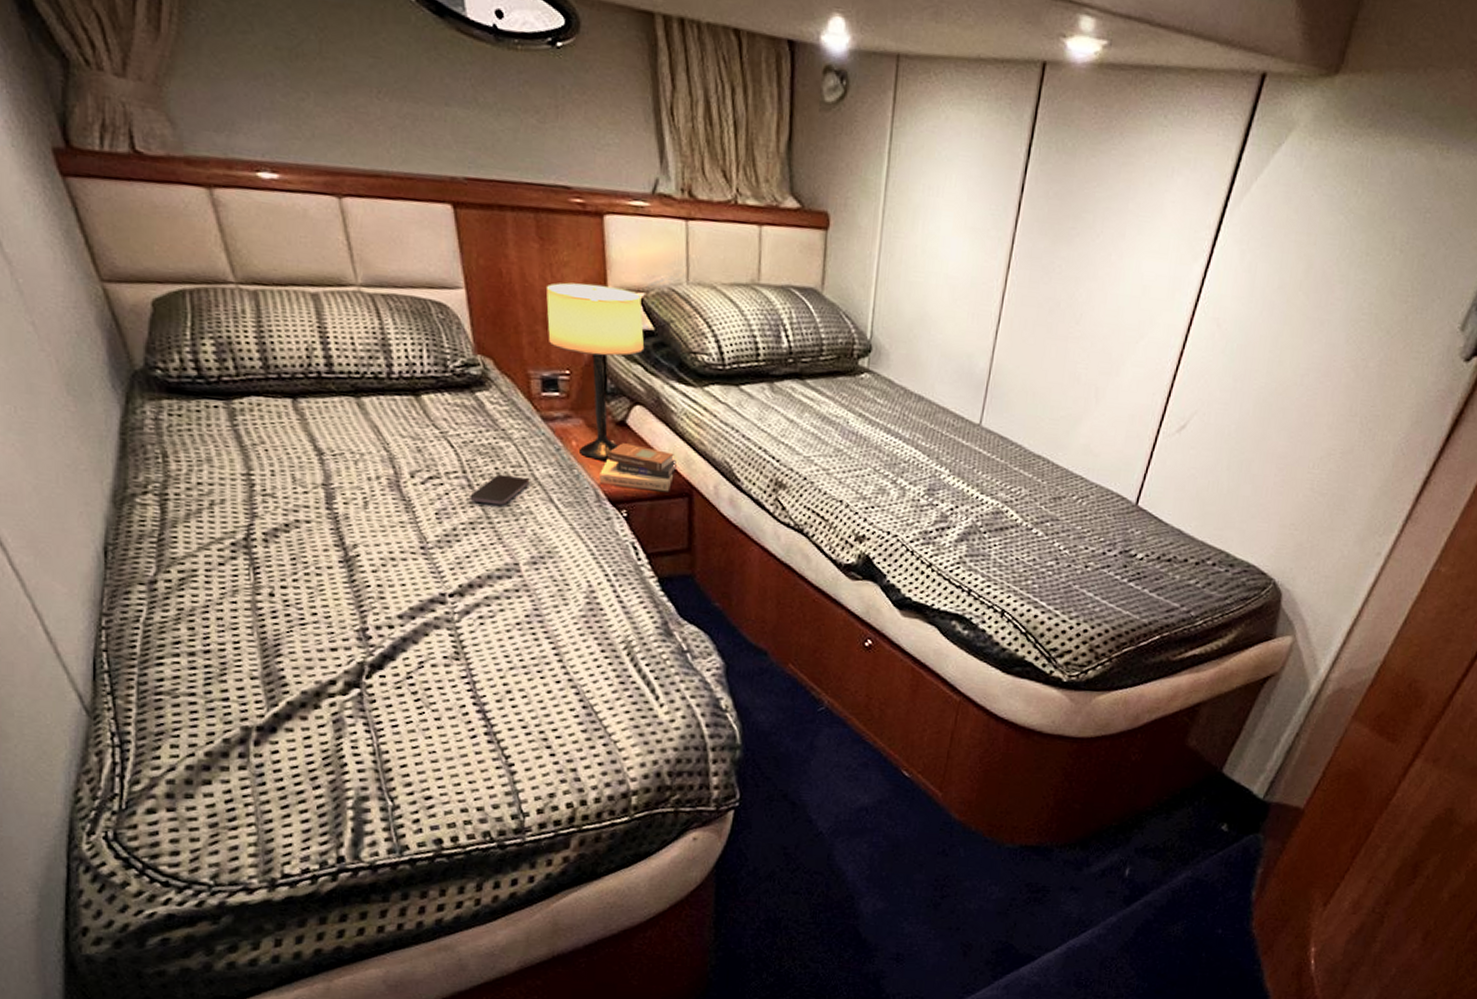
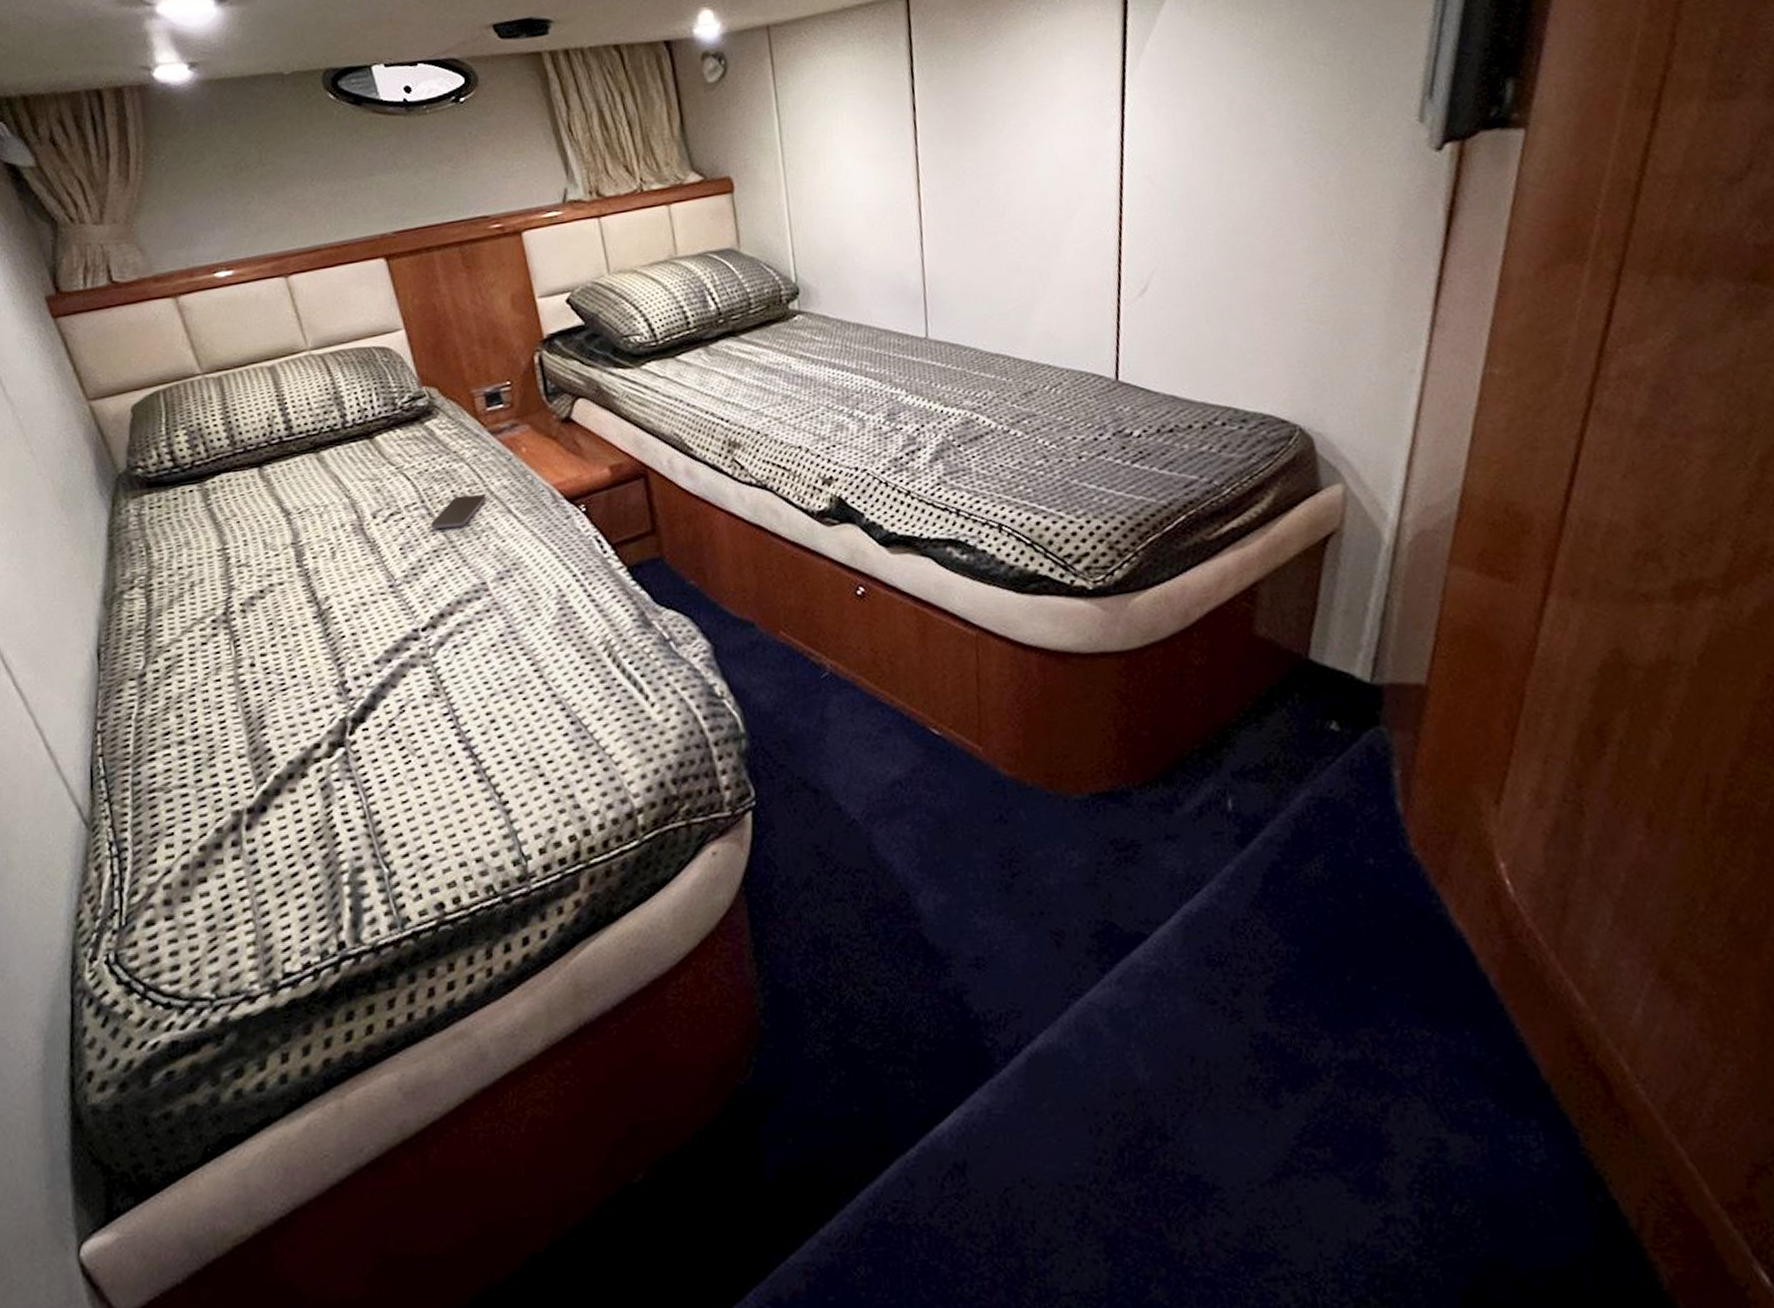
table lamp: present [545,282,645,461] -> none [477,293,578,462]
books: present [599,443,677,492] -> none [553,437,627,484]

